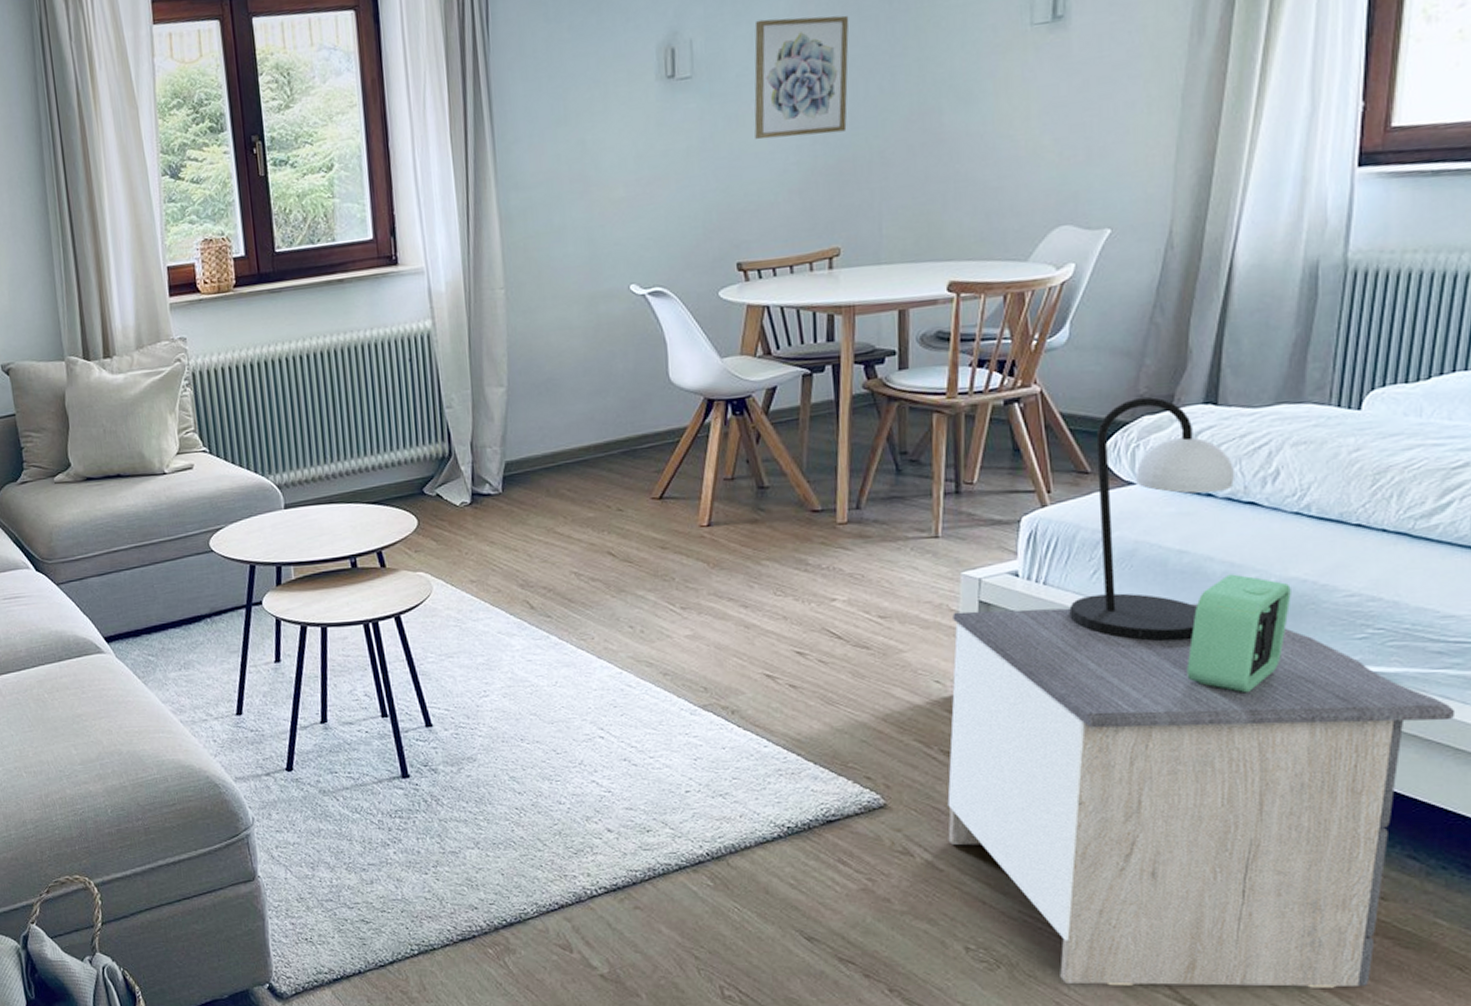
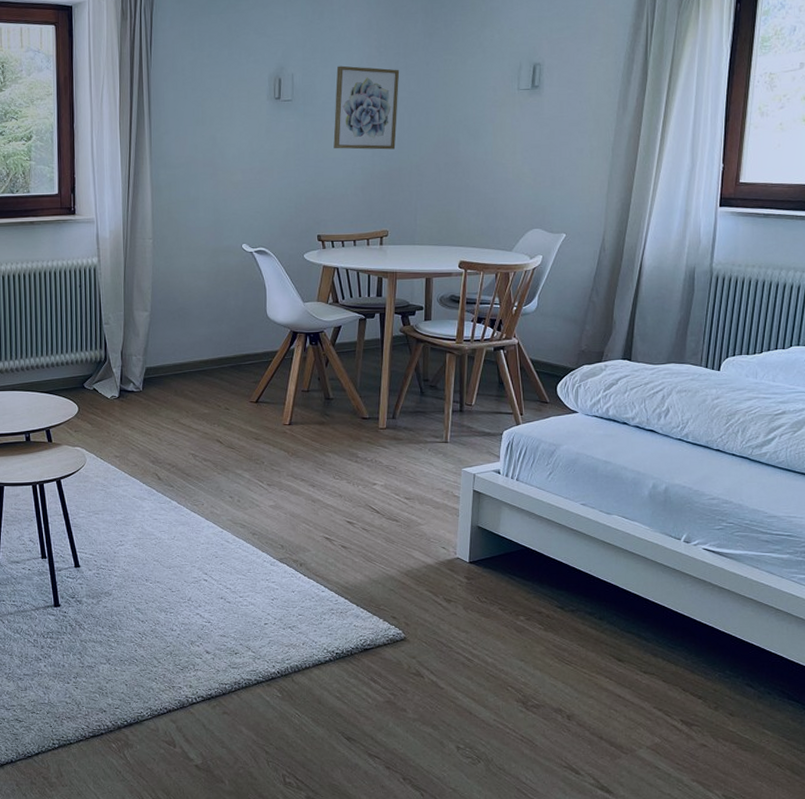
nightstand: present [947,603,1456,988] -> none [447,497,777,779]
table lamp: present [1069,397,1234,642] -> none [533,352,641,526]
alarm clock: present [1186,574,1291,693] -> none [608,480,676,565]

